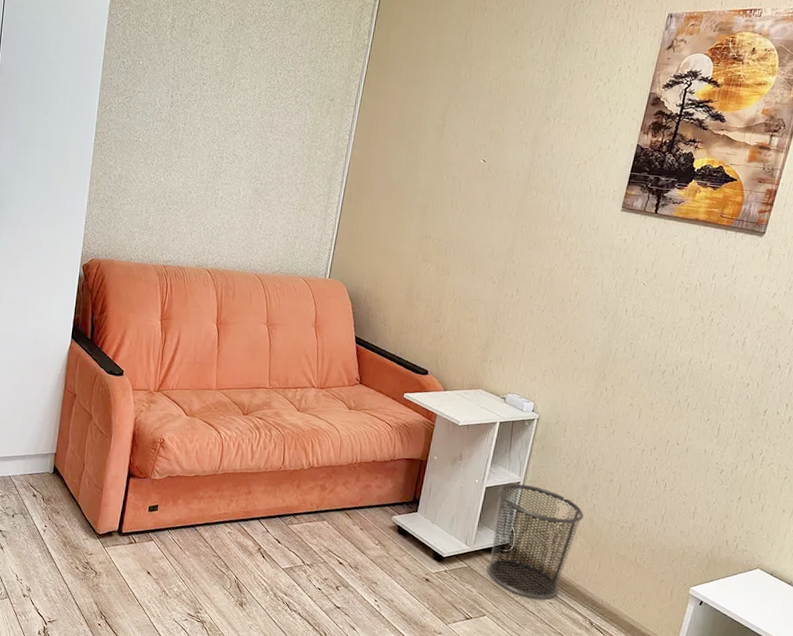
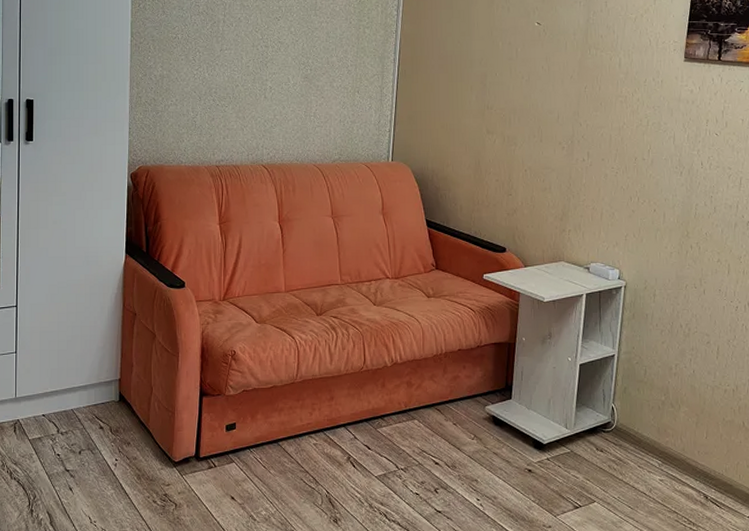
waste bin: present [487,483,584,599] -> none [591,357,684,477]

